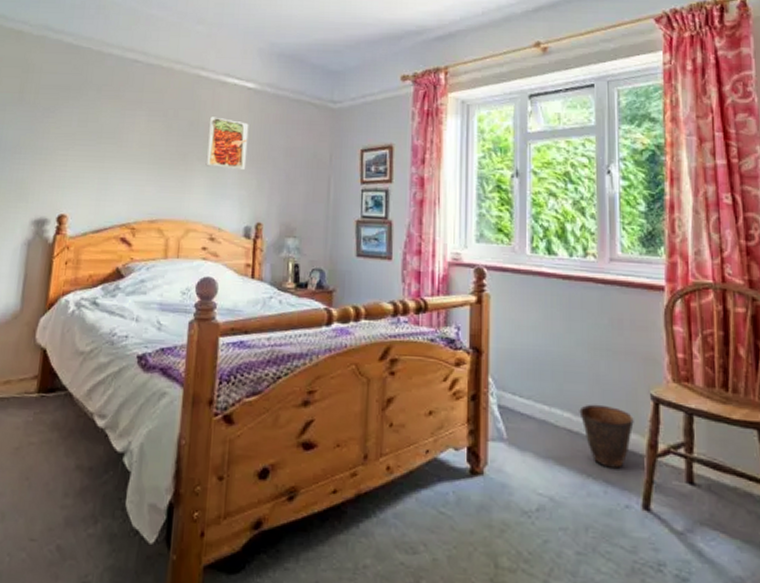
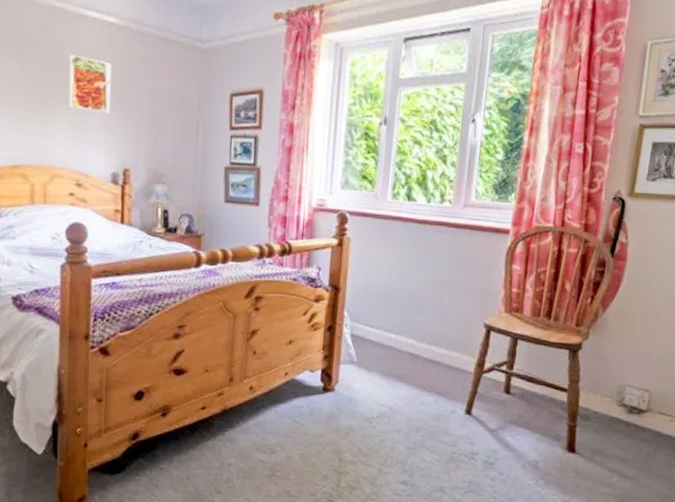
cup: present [579,404,634,469] -> none [421,332,468,383]

